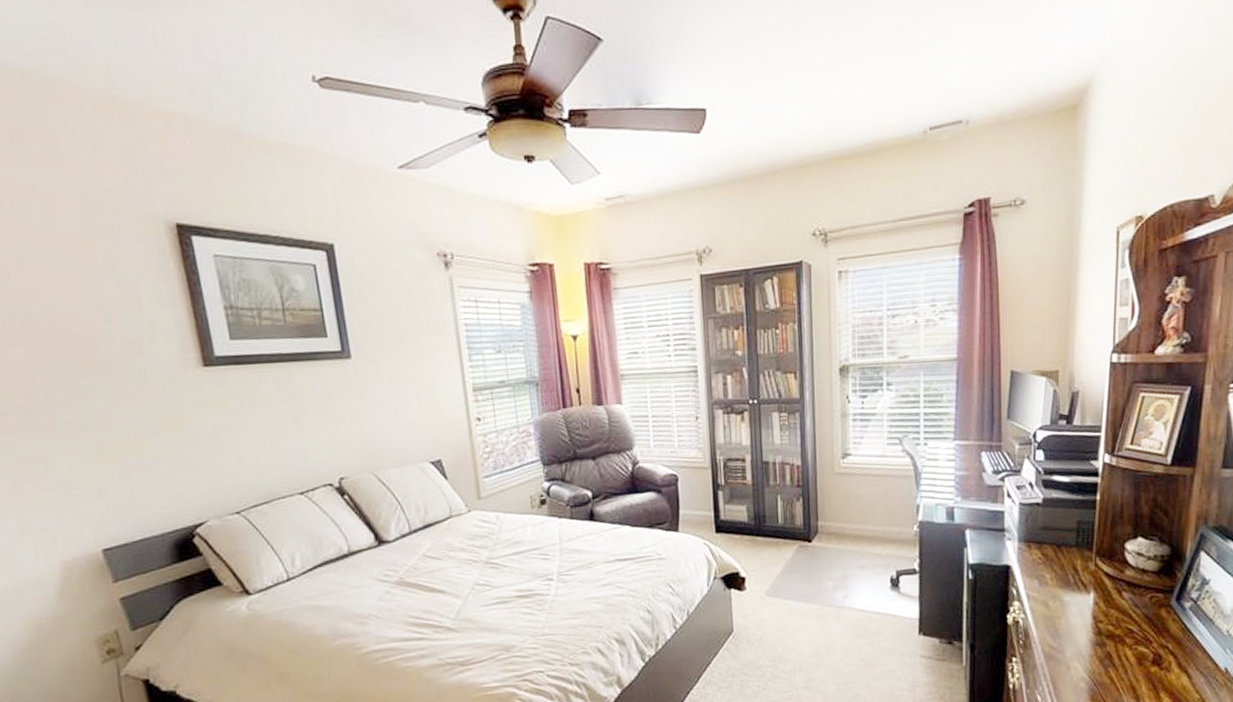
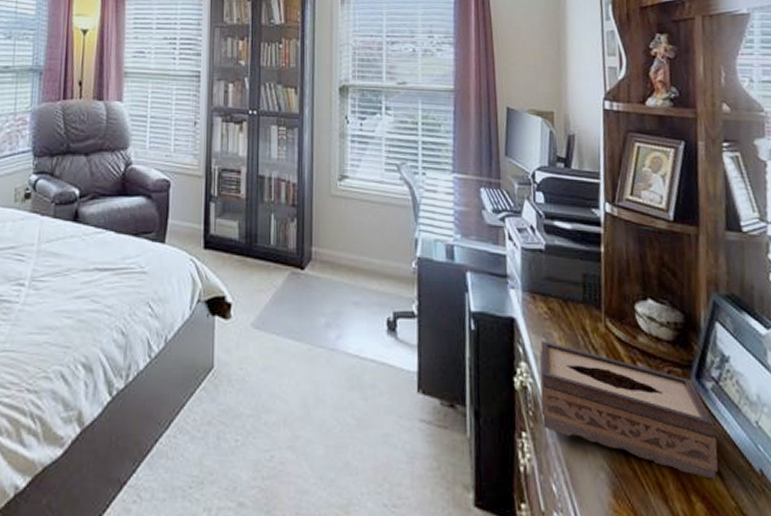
tissue box: none [1030,582,1189,679] -> present [539,341,719,479]

